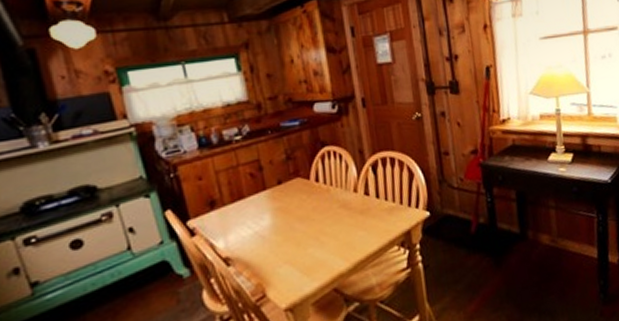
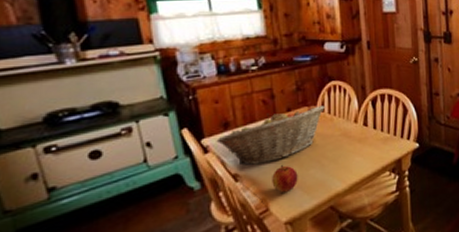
fruit basket: none [203,175,319,247] -> present [216,105,325,165]
apple: none [267,245,296,277] -> present [272,165,298,193]

